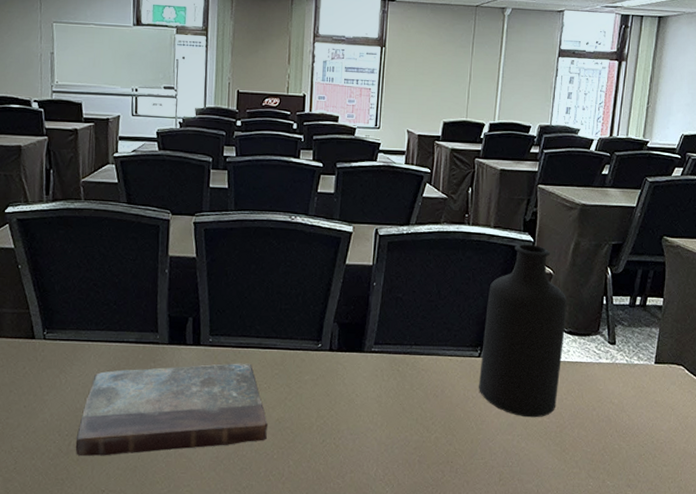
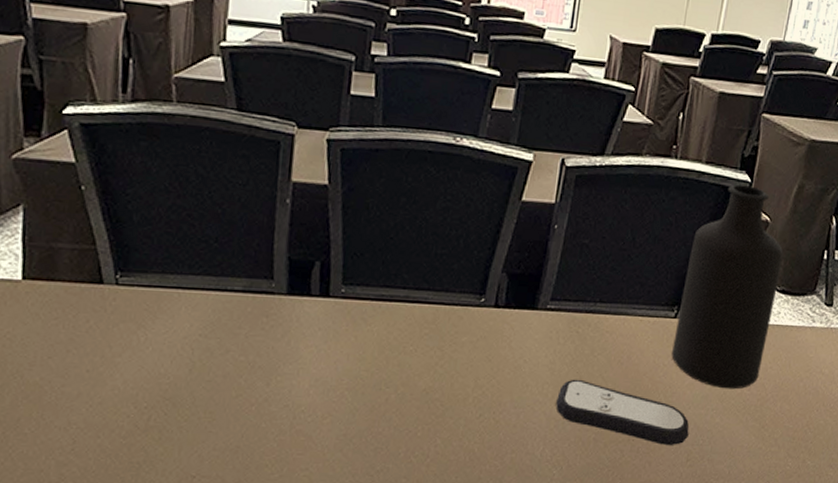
book: present [75,363,268,456] -> none [156,319,412,434]
remote control: none [384,410,499,467] -> present [556,379,690,445]

